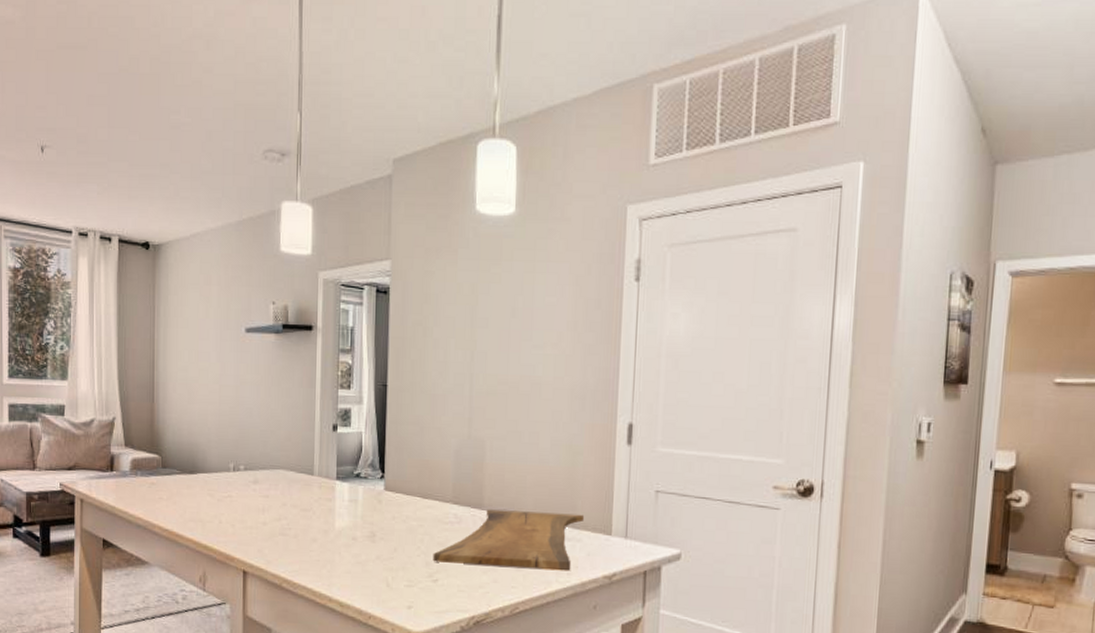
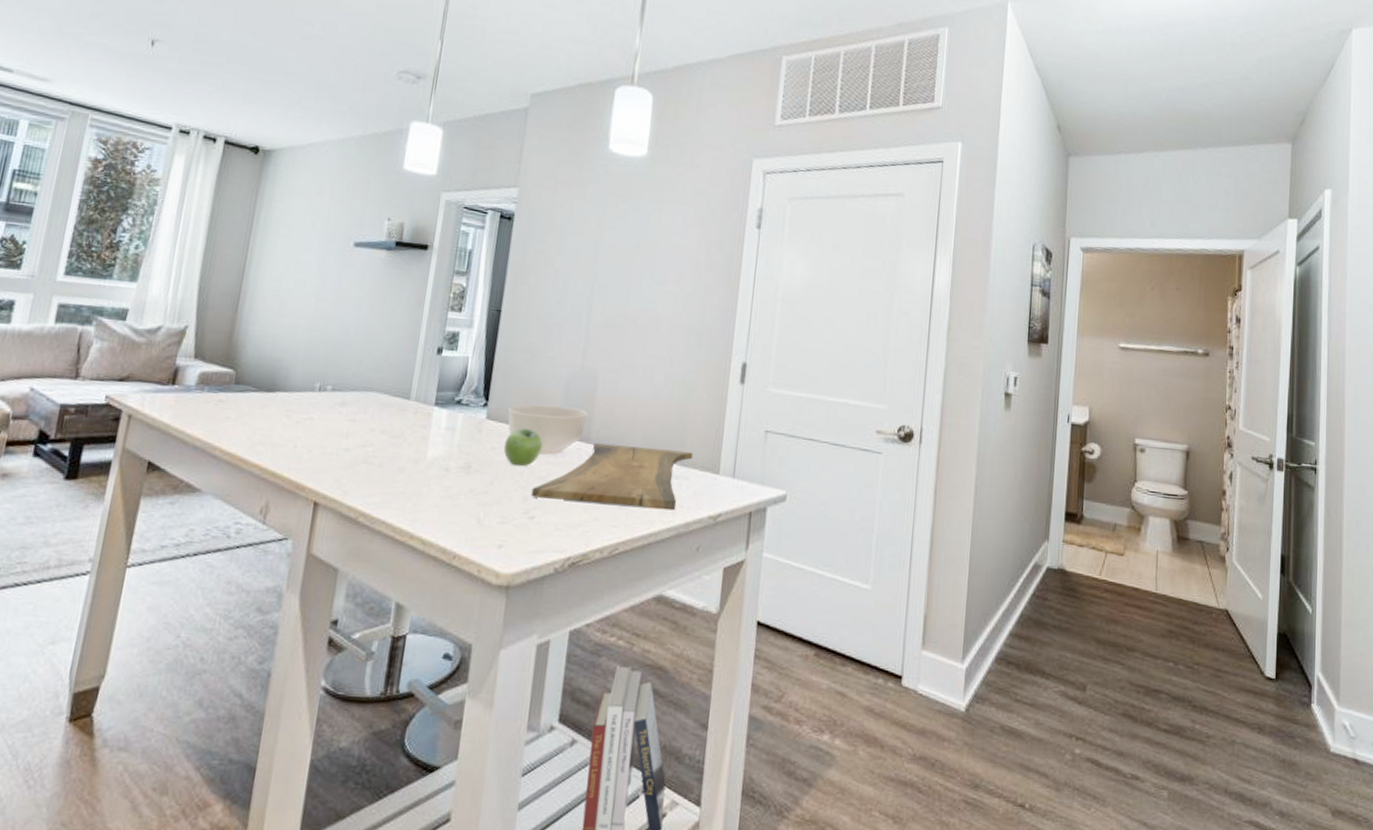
bowl: none [403,474,479,522] -> present [507,404,588,455]
fruit: none [403,497,440,534] -> present [503,428,544,467]

